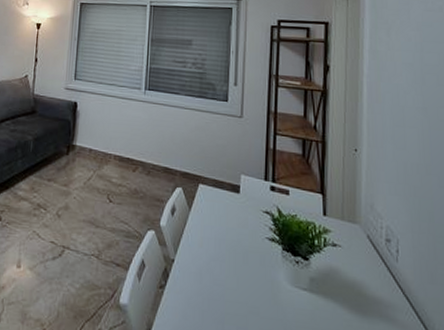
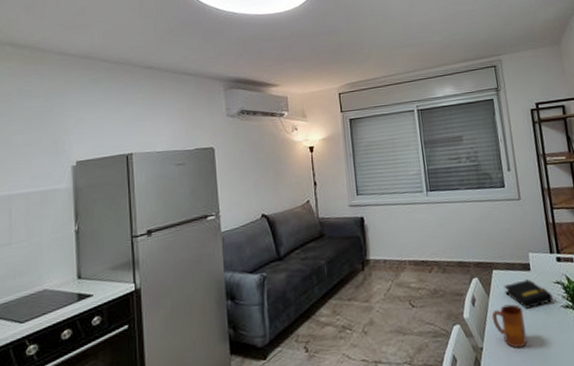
mug: none [189,222,224,270] -> present [491,304,527,348]
book: none [208,200,260,232] -> present [504,279,553,309]

